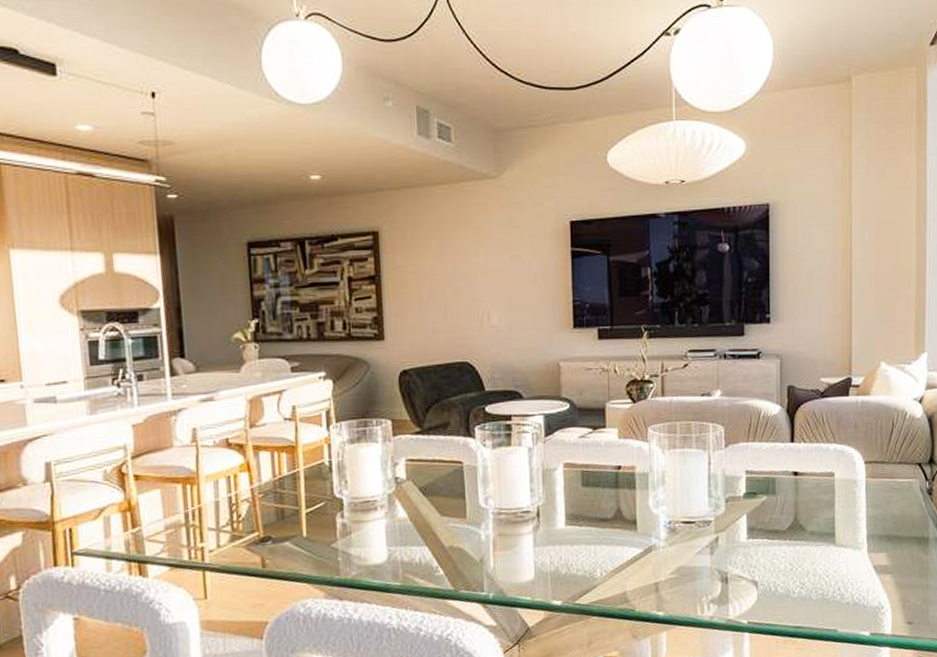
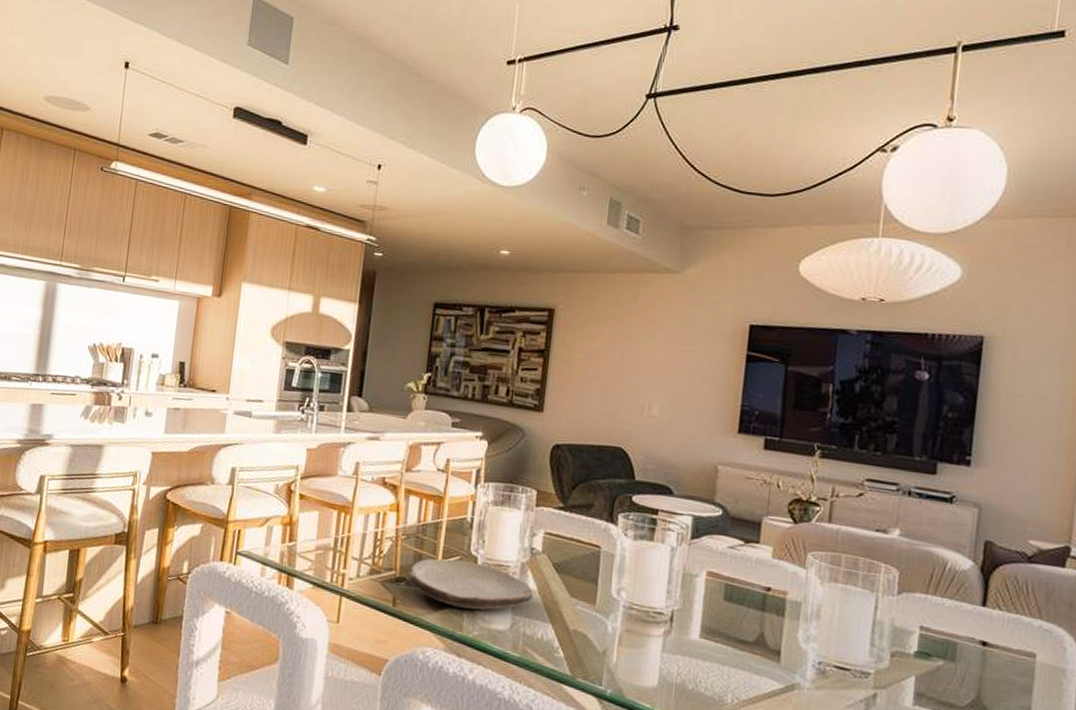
plate: none [271,504,405,553] -> present [407,558,534,610]

